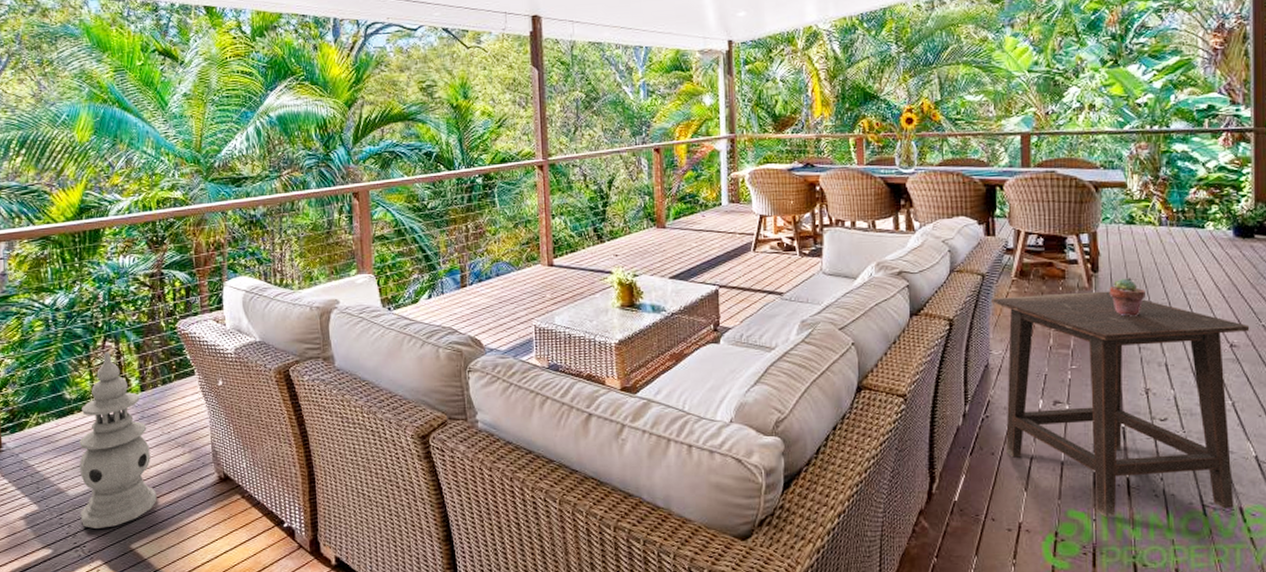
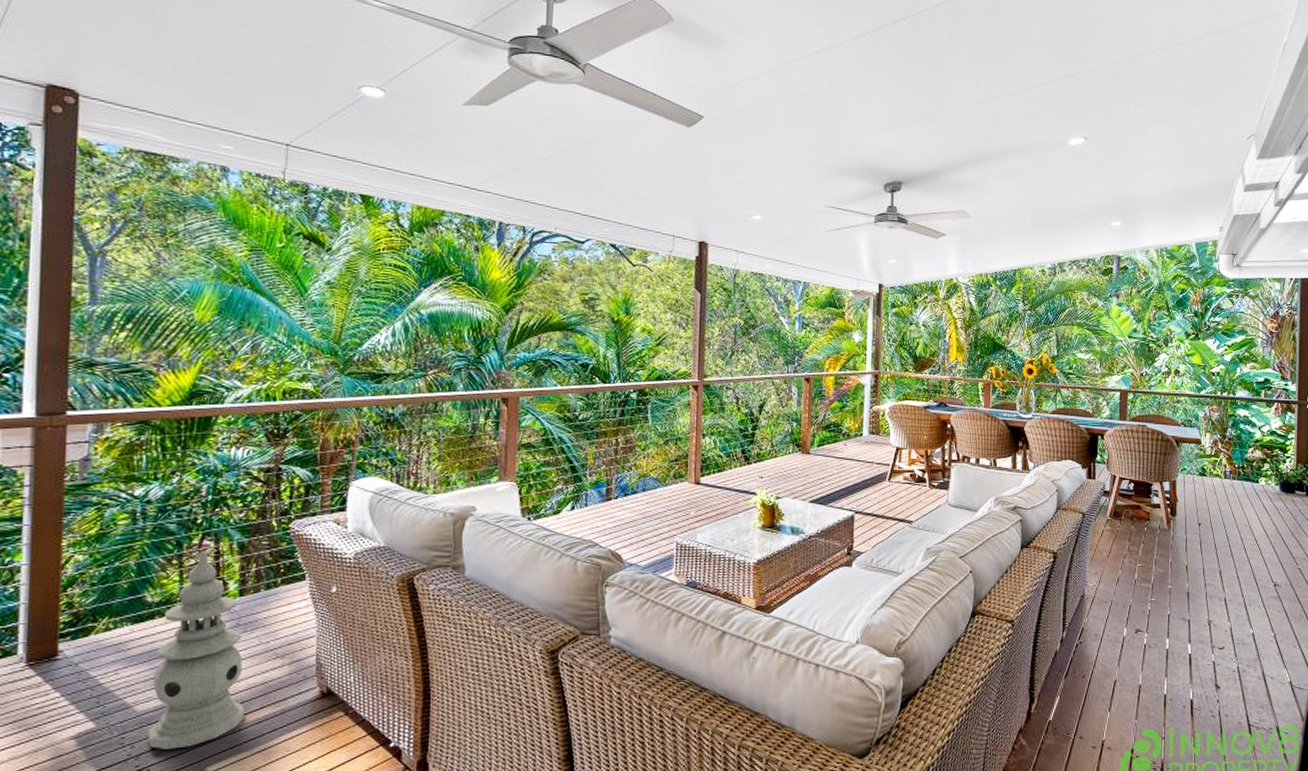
side table: present [991,291,1250,518] -> none [1089,533,1289,736]
potted succulent: present [1109,278,1146,317] -> none [1184,522,1212,556]

